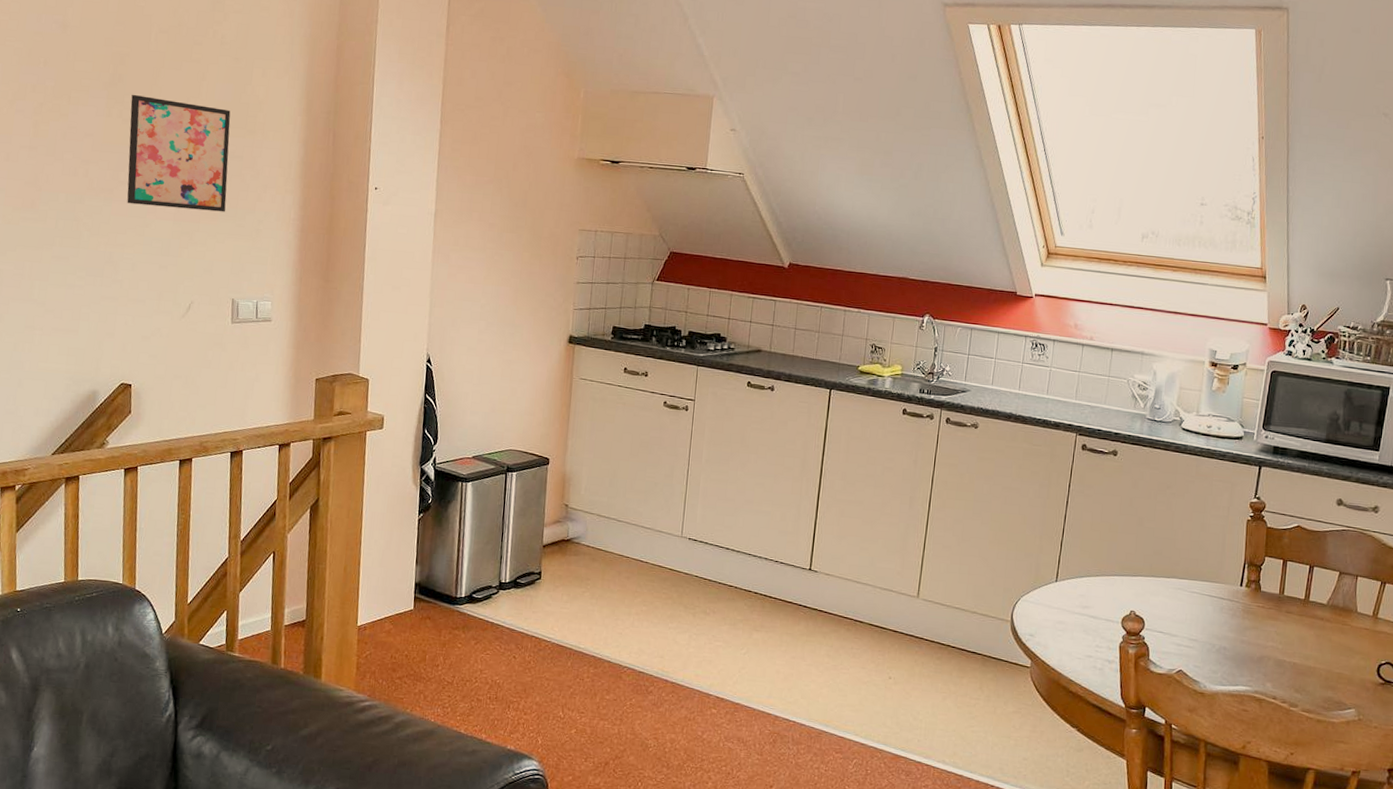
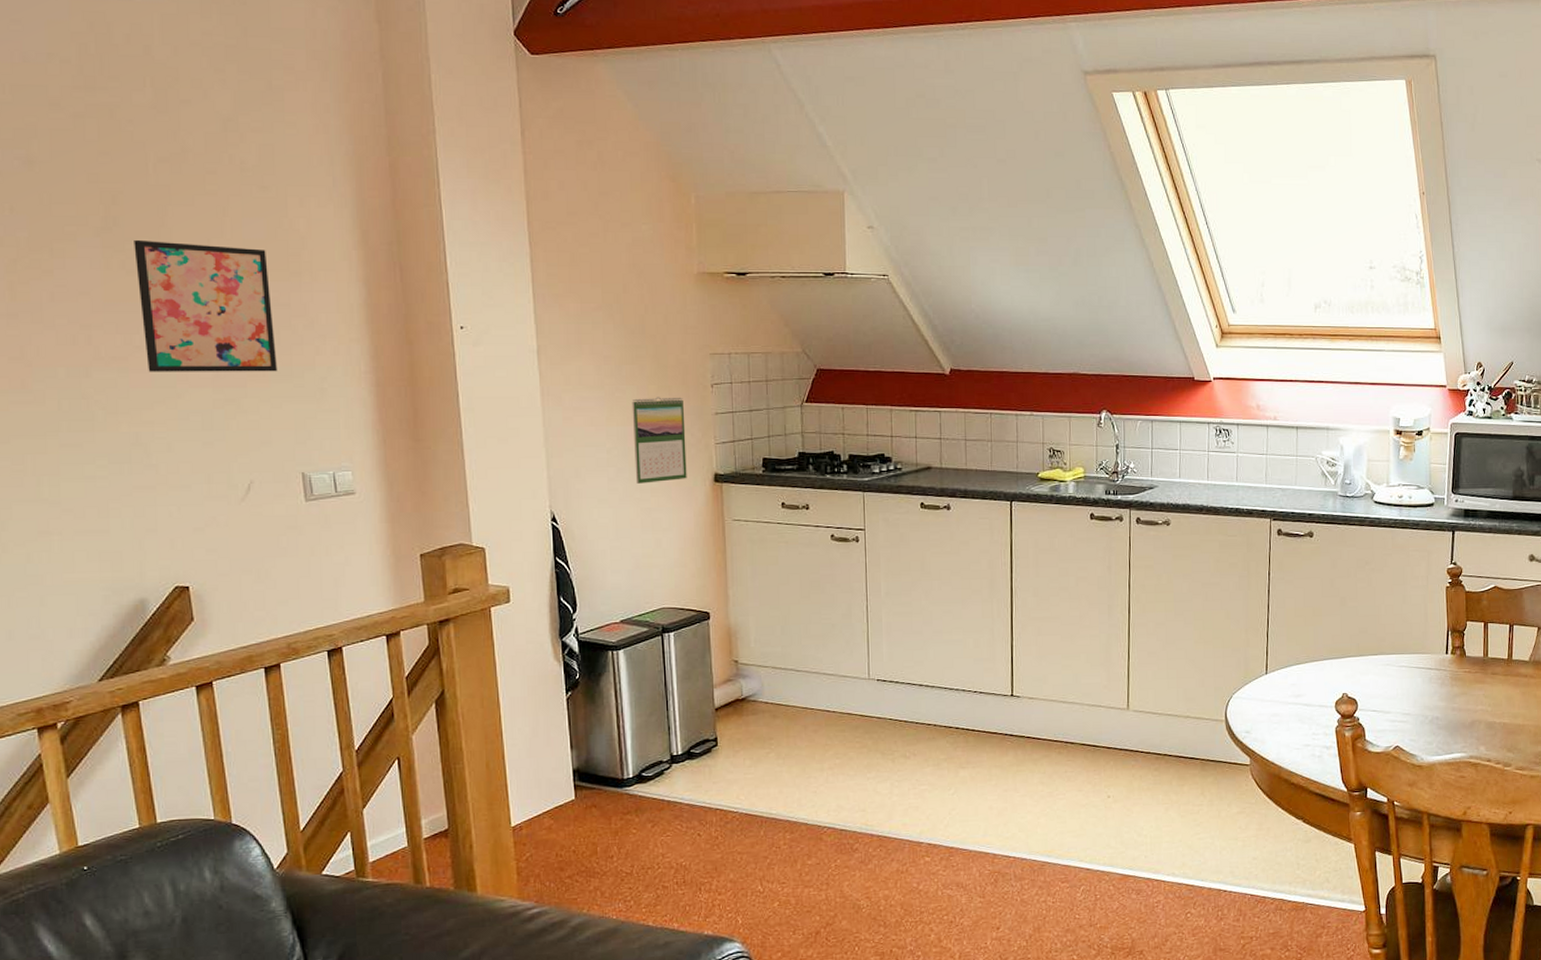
calendar: none [501,263,551,338] -> present [632,397,687,484]

